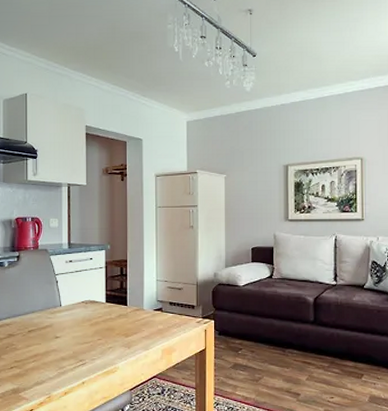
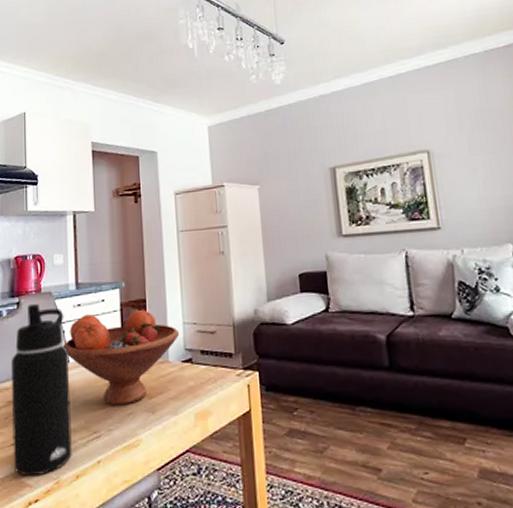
water bottle: none [11,258,62,392] -> present [11,304,72,477]
fruit bowl: none [57,268,153,341] -> present [63,310,180,406]

